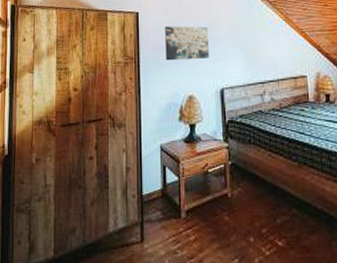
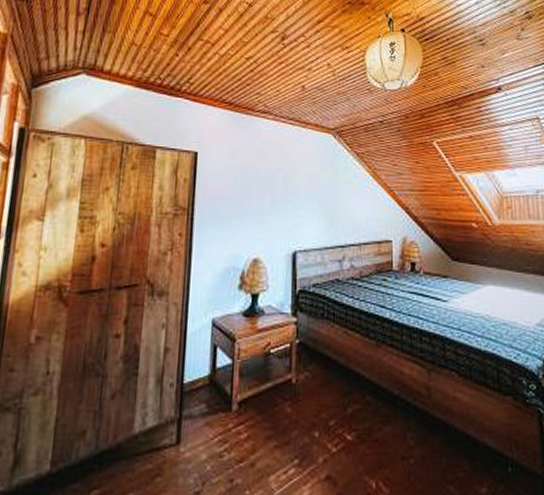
wall art: present [165,26,209,61] -> none [228,172,283,215]

